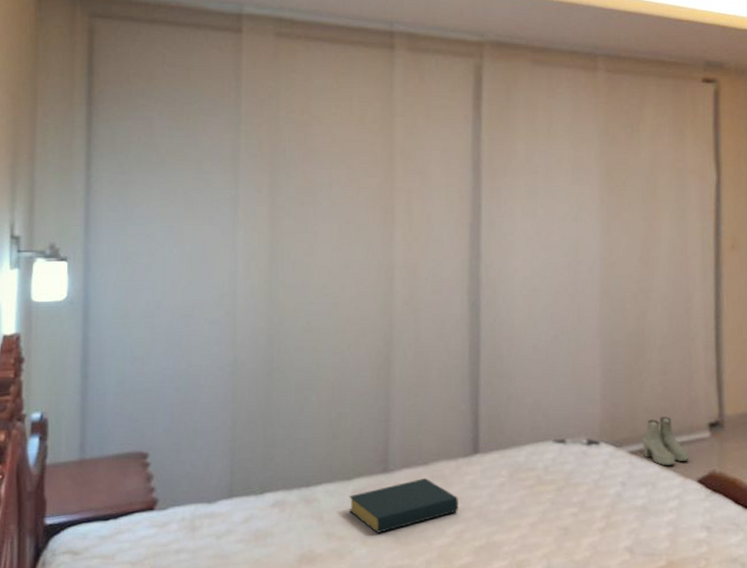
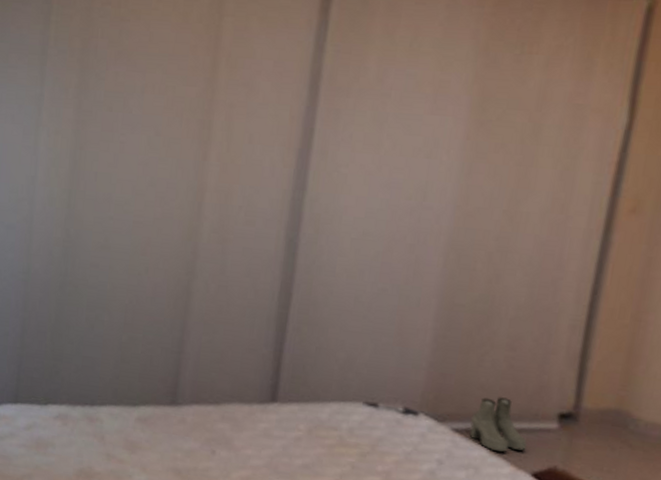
hardback book: present [348,478,458,533] -> none [131,417,248,464]

